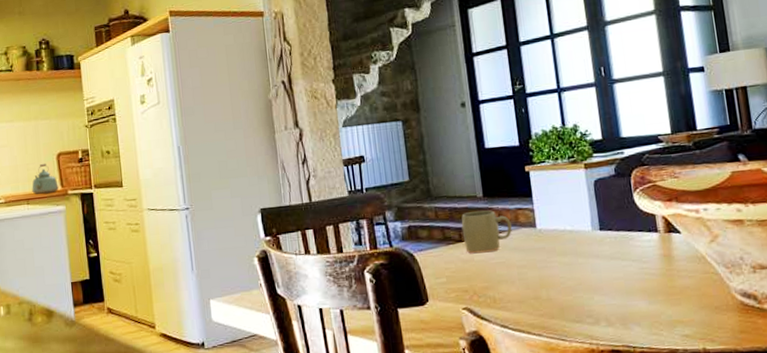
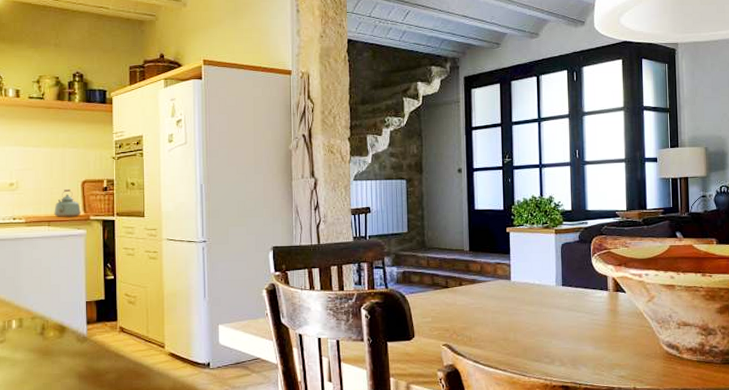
mug: present [461,210,512,254] -> none [448,263,491,299]

